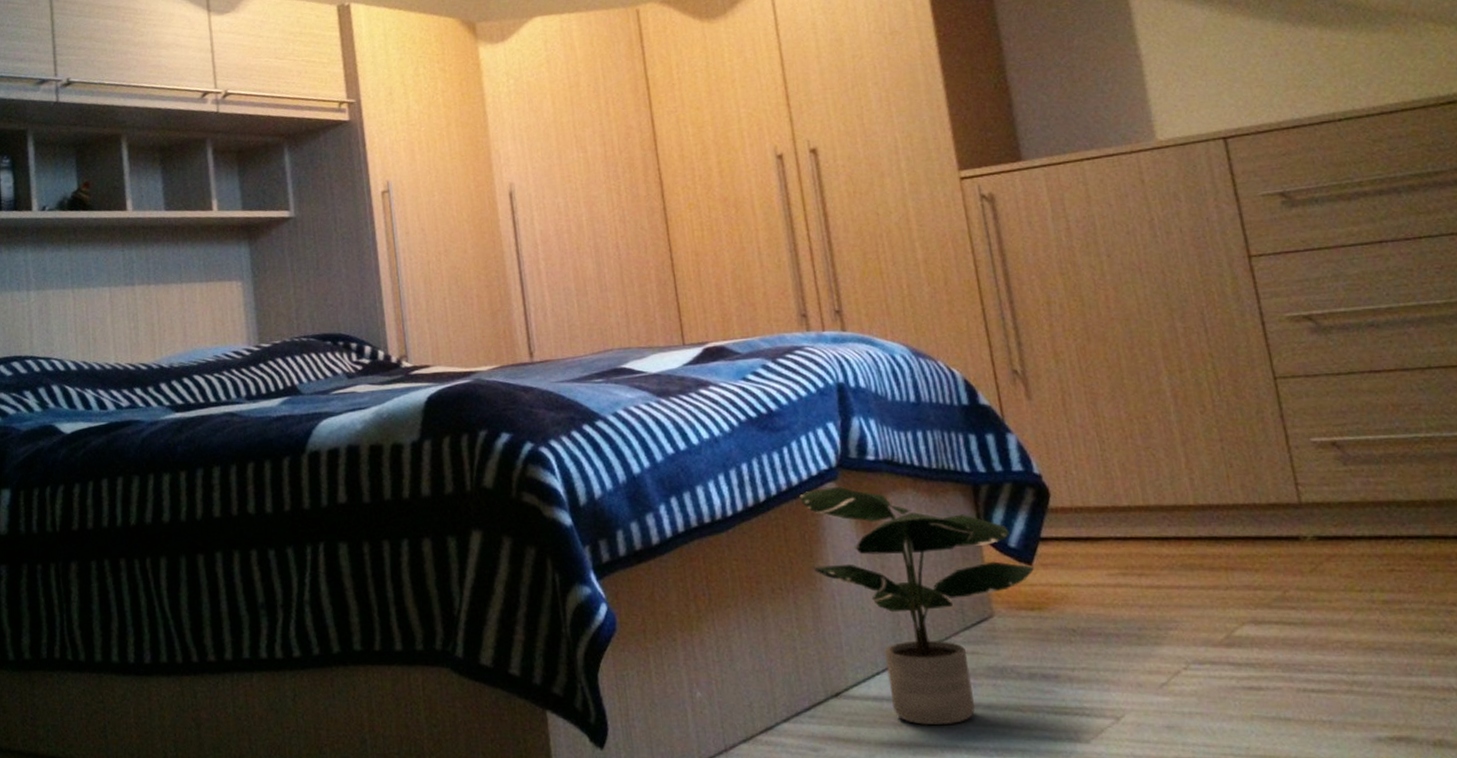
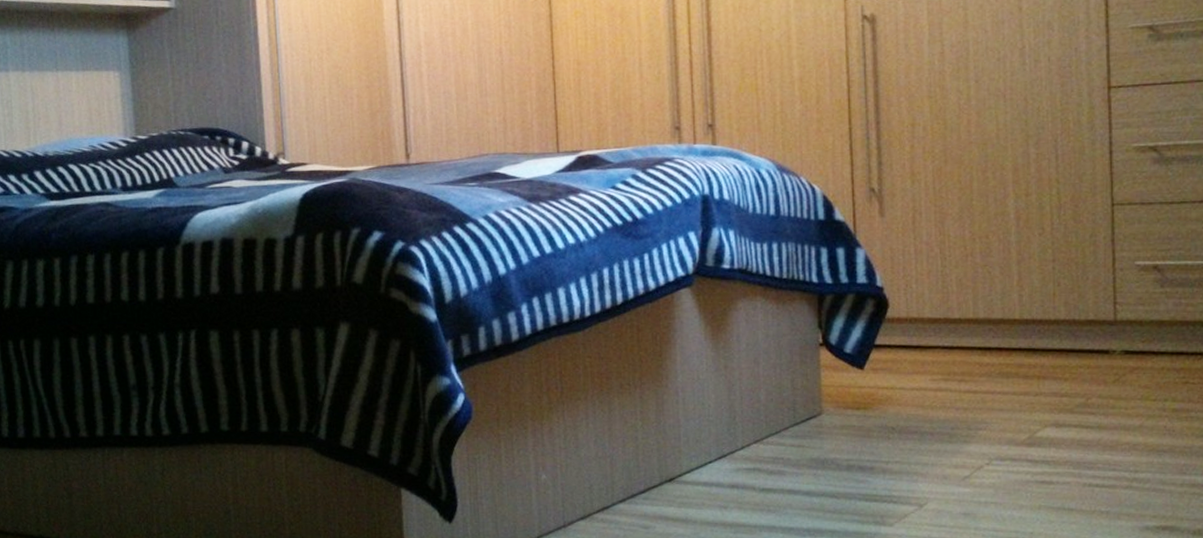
potted plant: present [800,486,1035,726] -> none [655,292,866,509]

